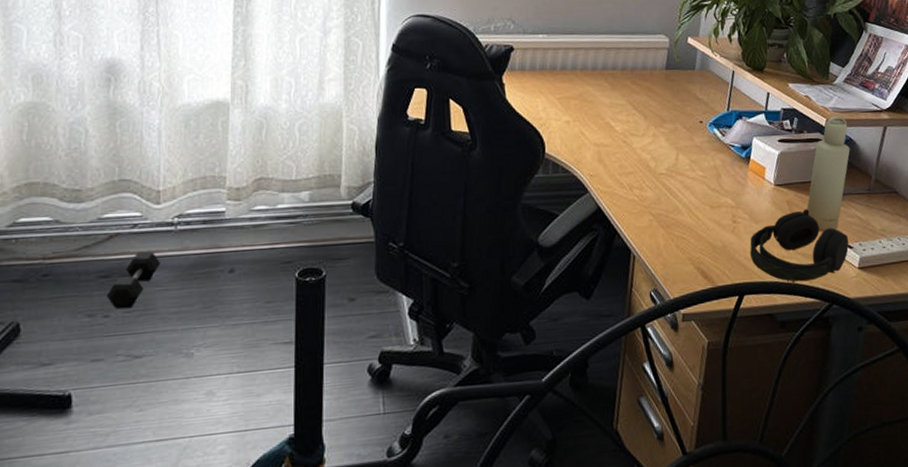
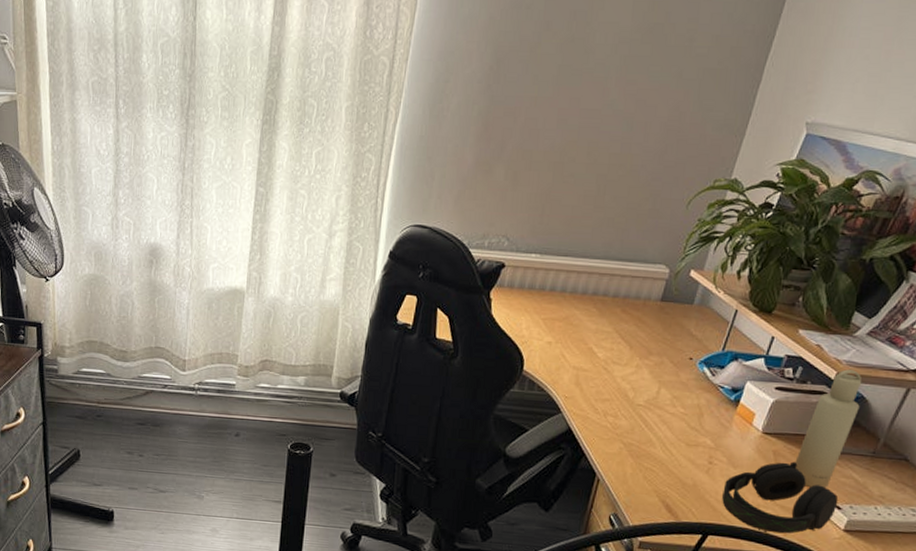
dumbbell: present [106,251,160,309] -> none [141,408,183,453]

